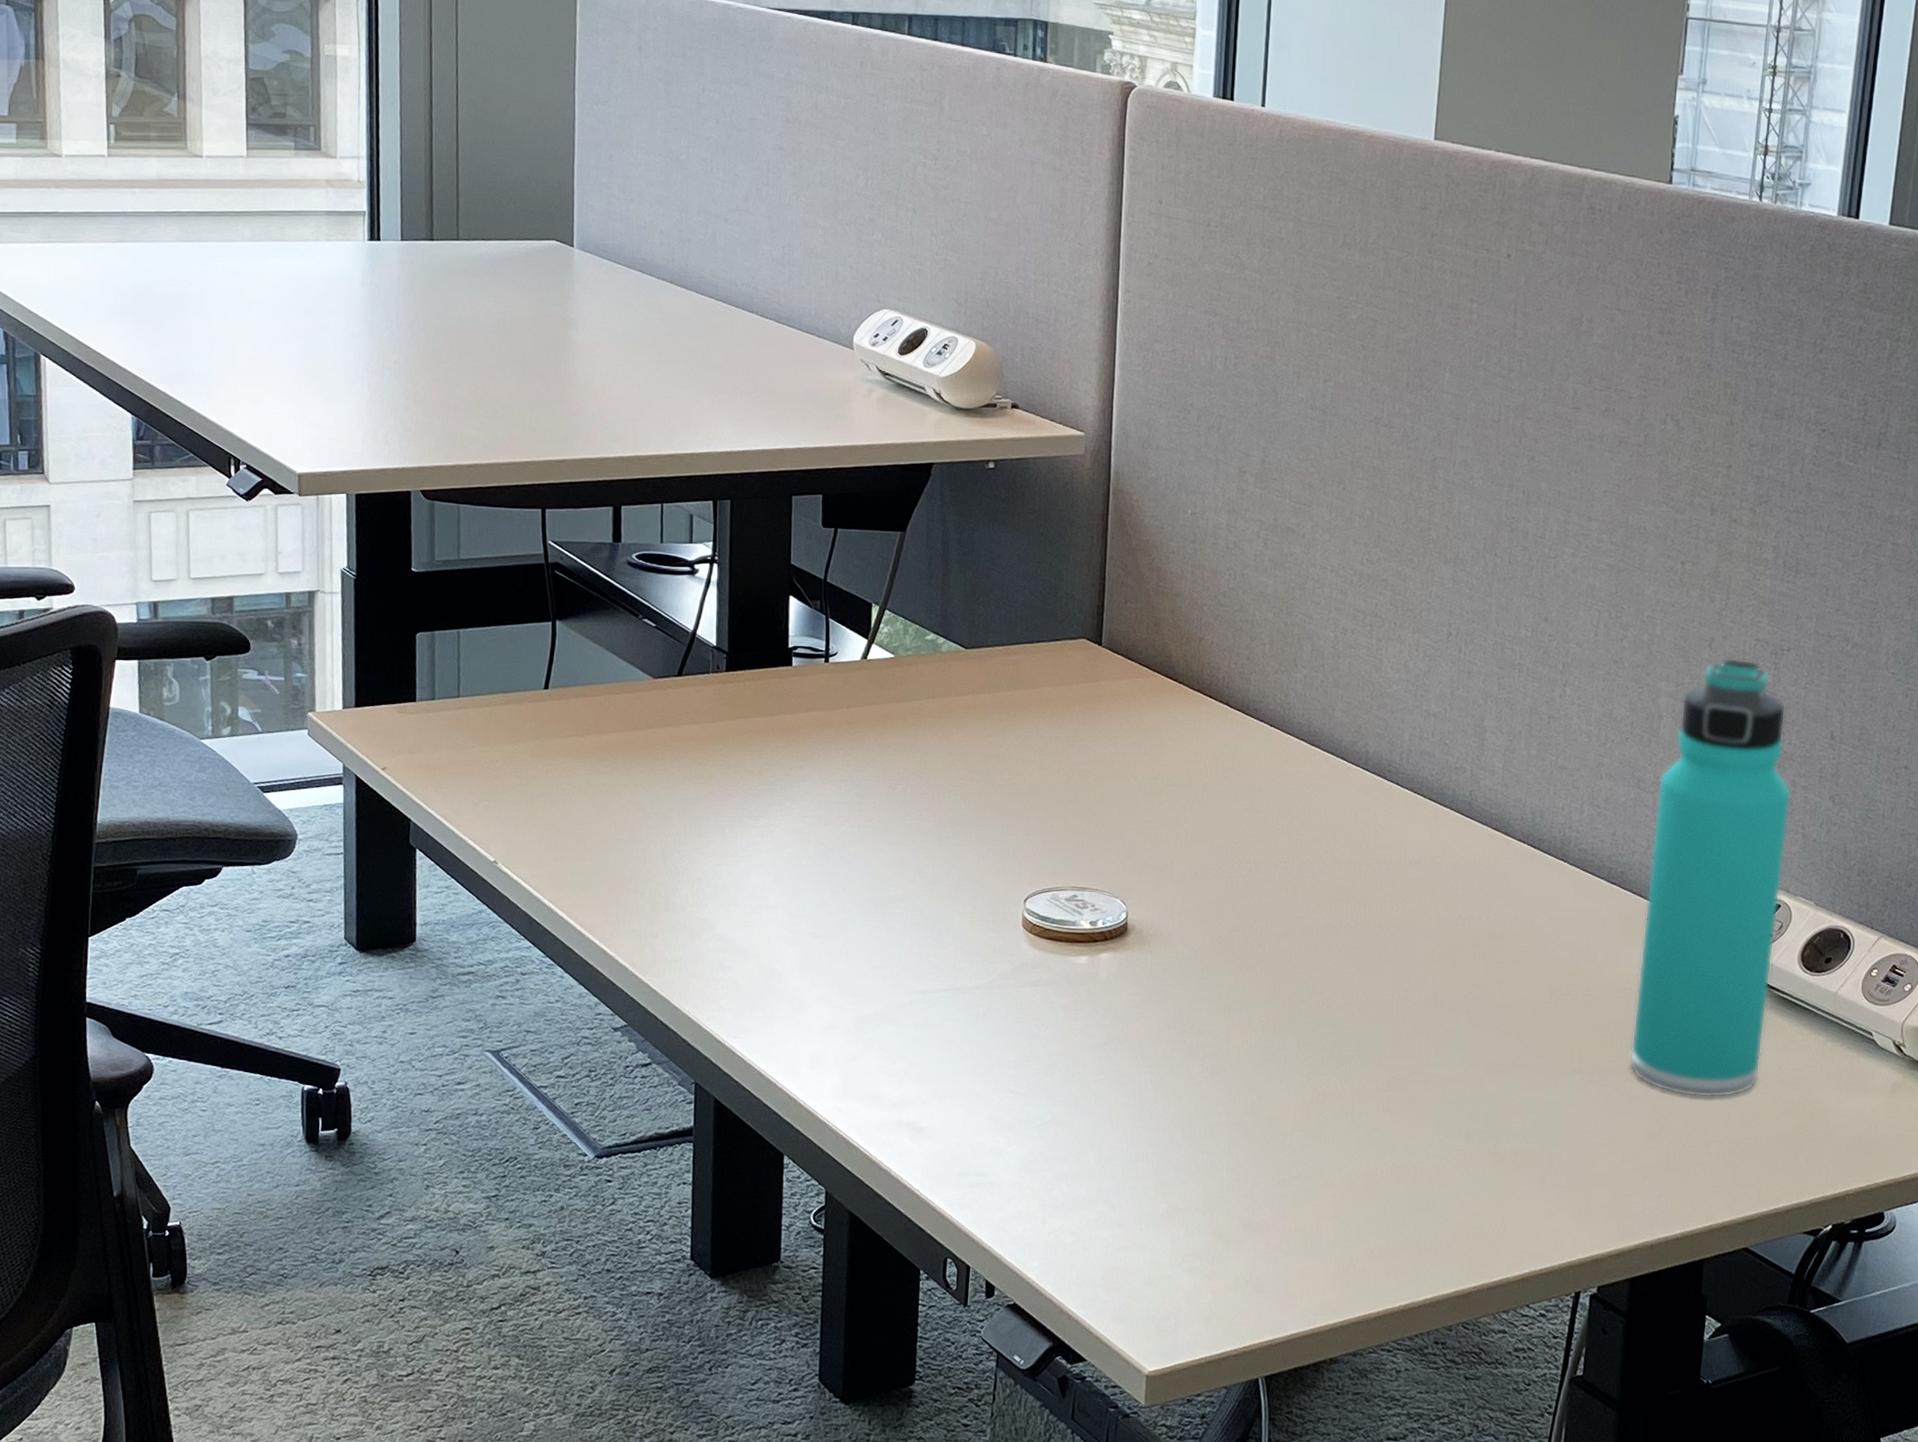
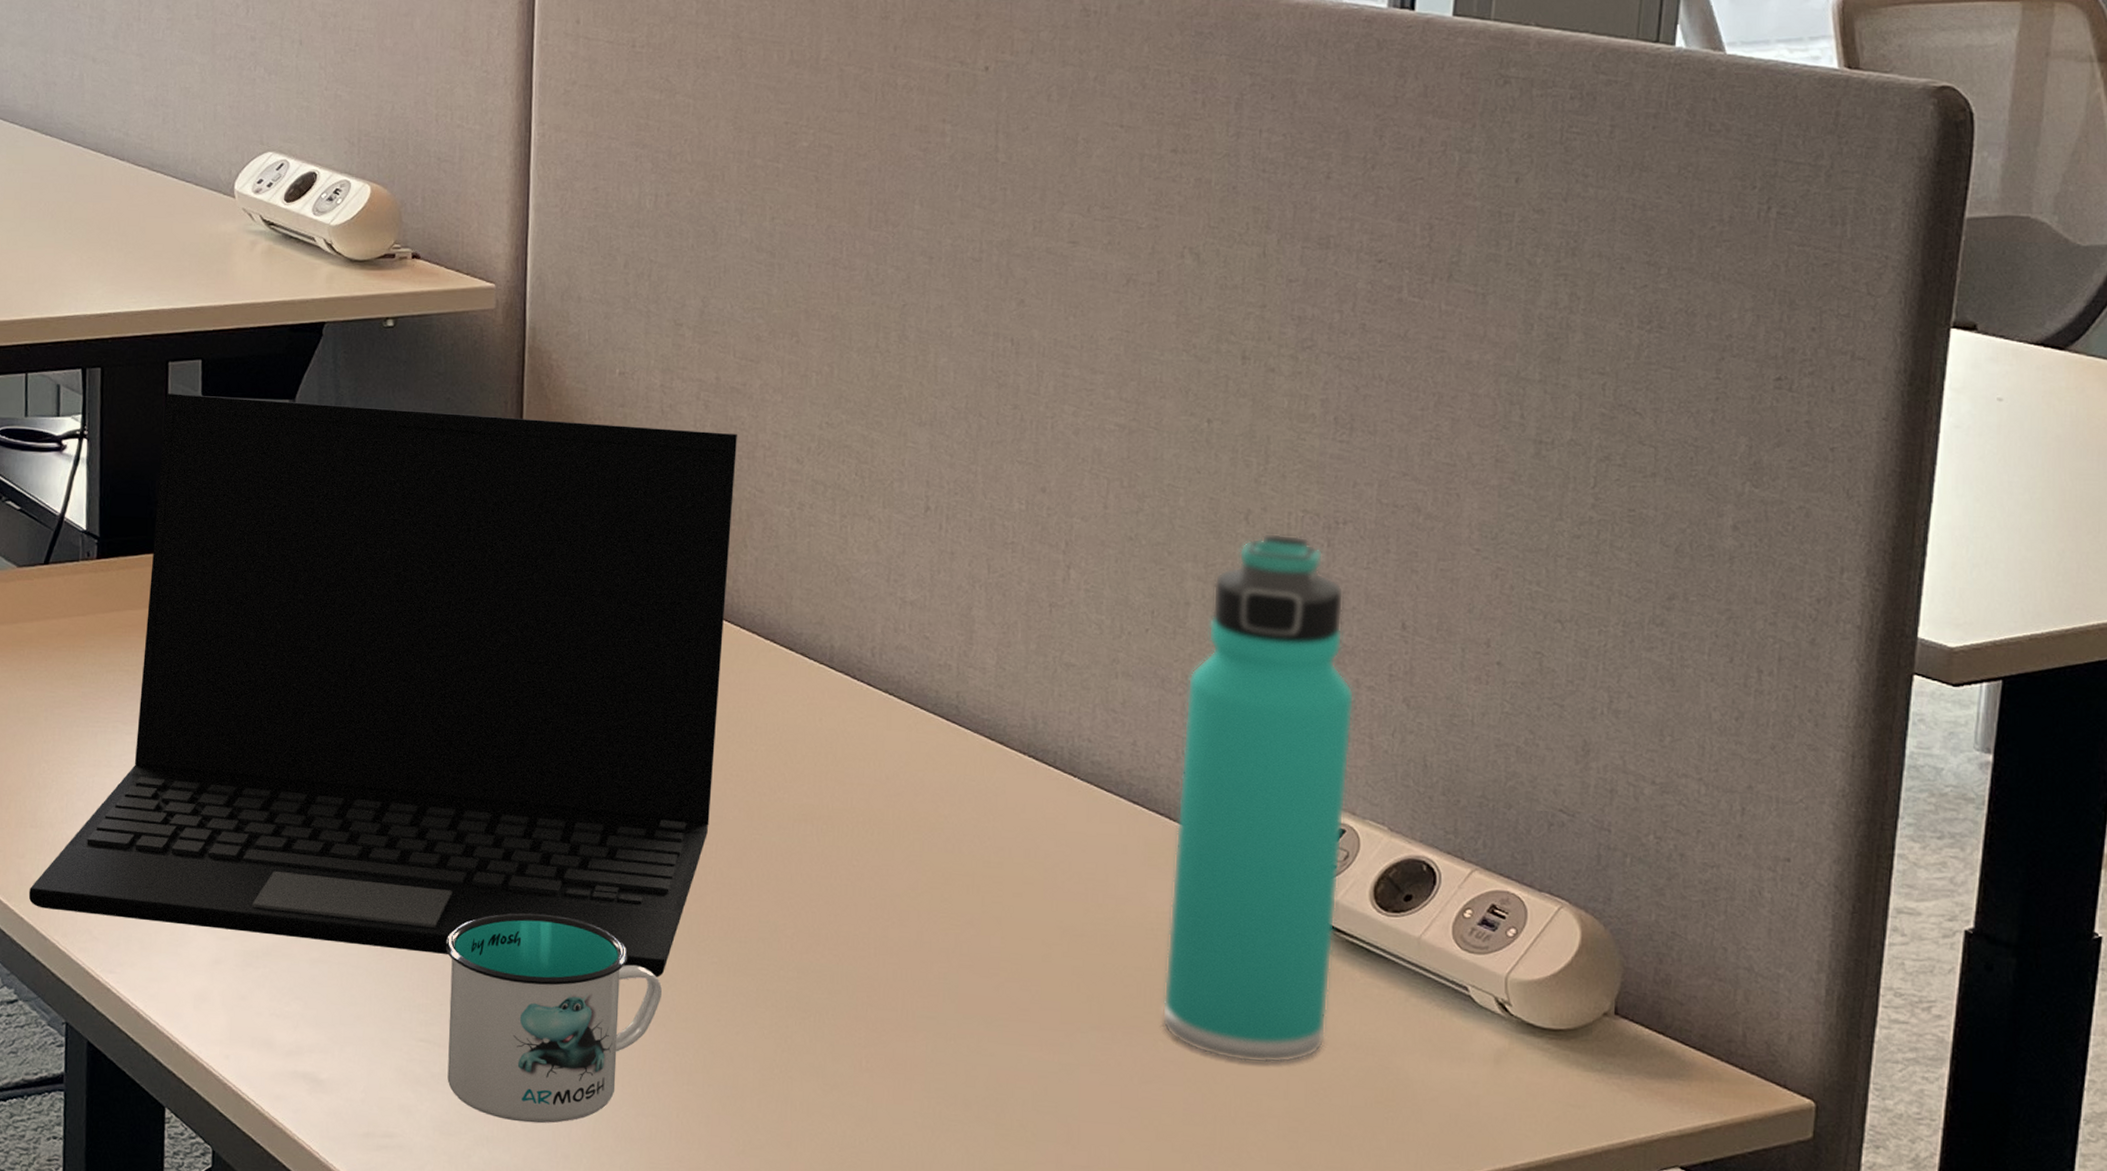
laptop: none [661,524,1291,1035] -> present [28,393,737,977]
mug: none [1032,981,1218,1161] -> present [445,913,662,1124]

